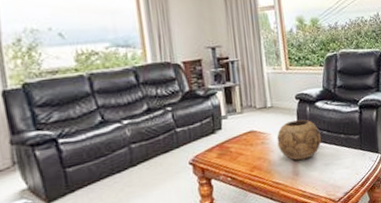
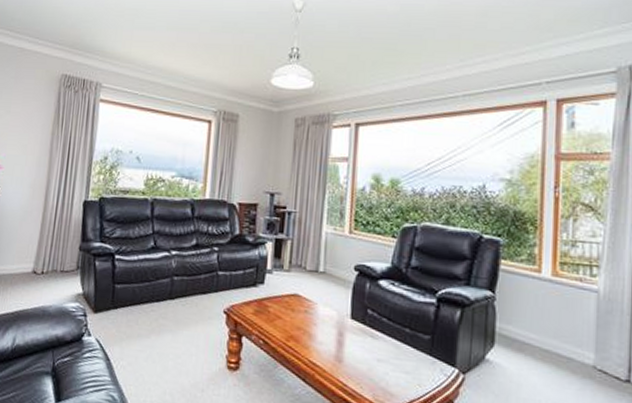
decorative bowl: present [277,119,321,161] -> none [323,294,378,347]

